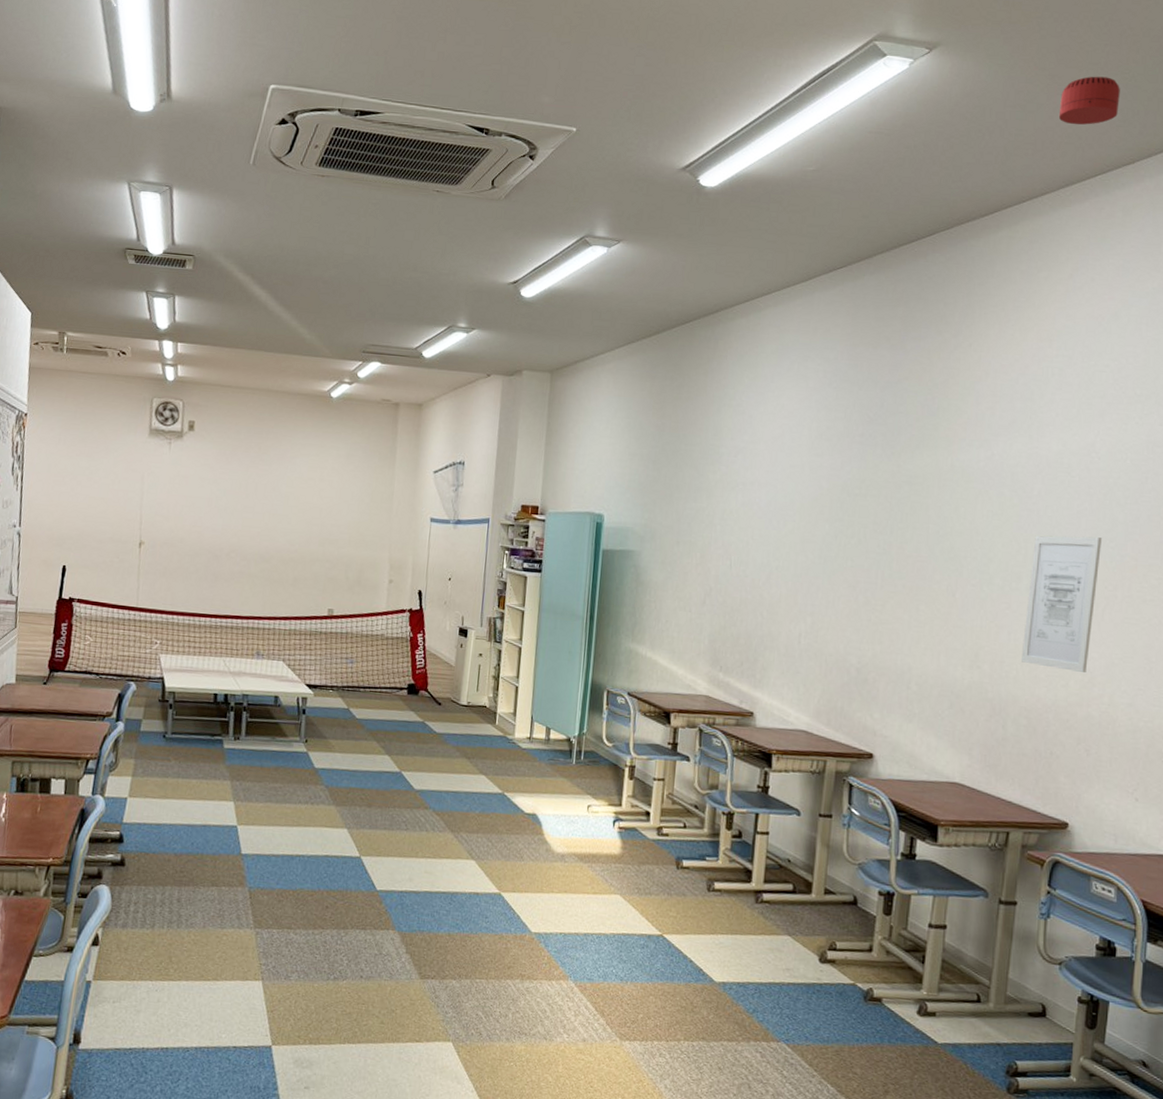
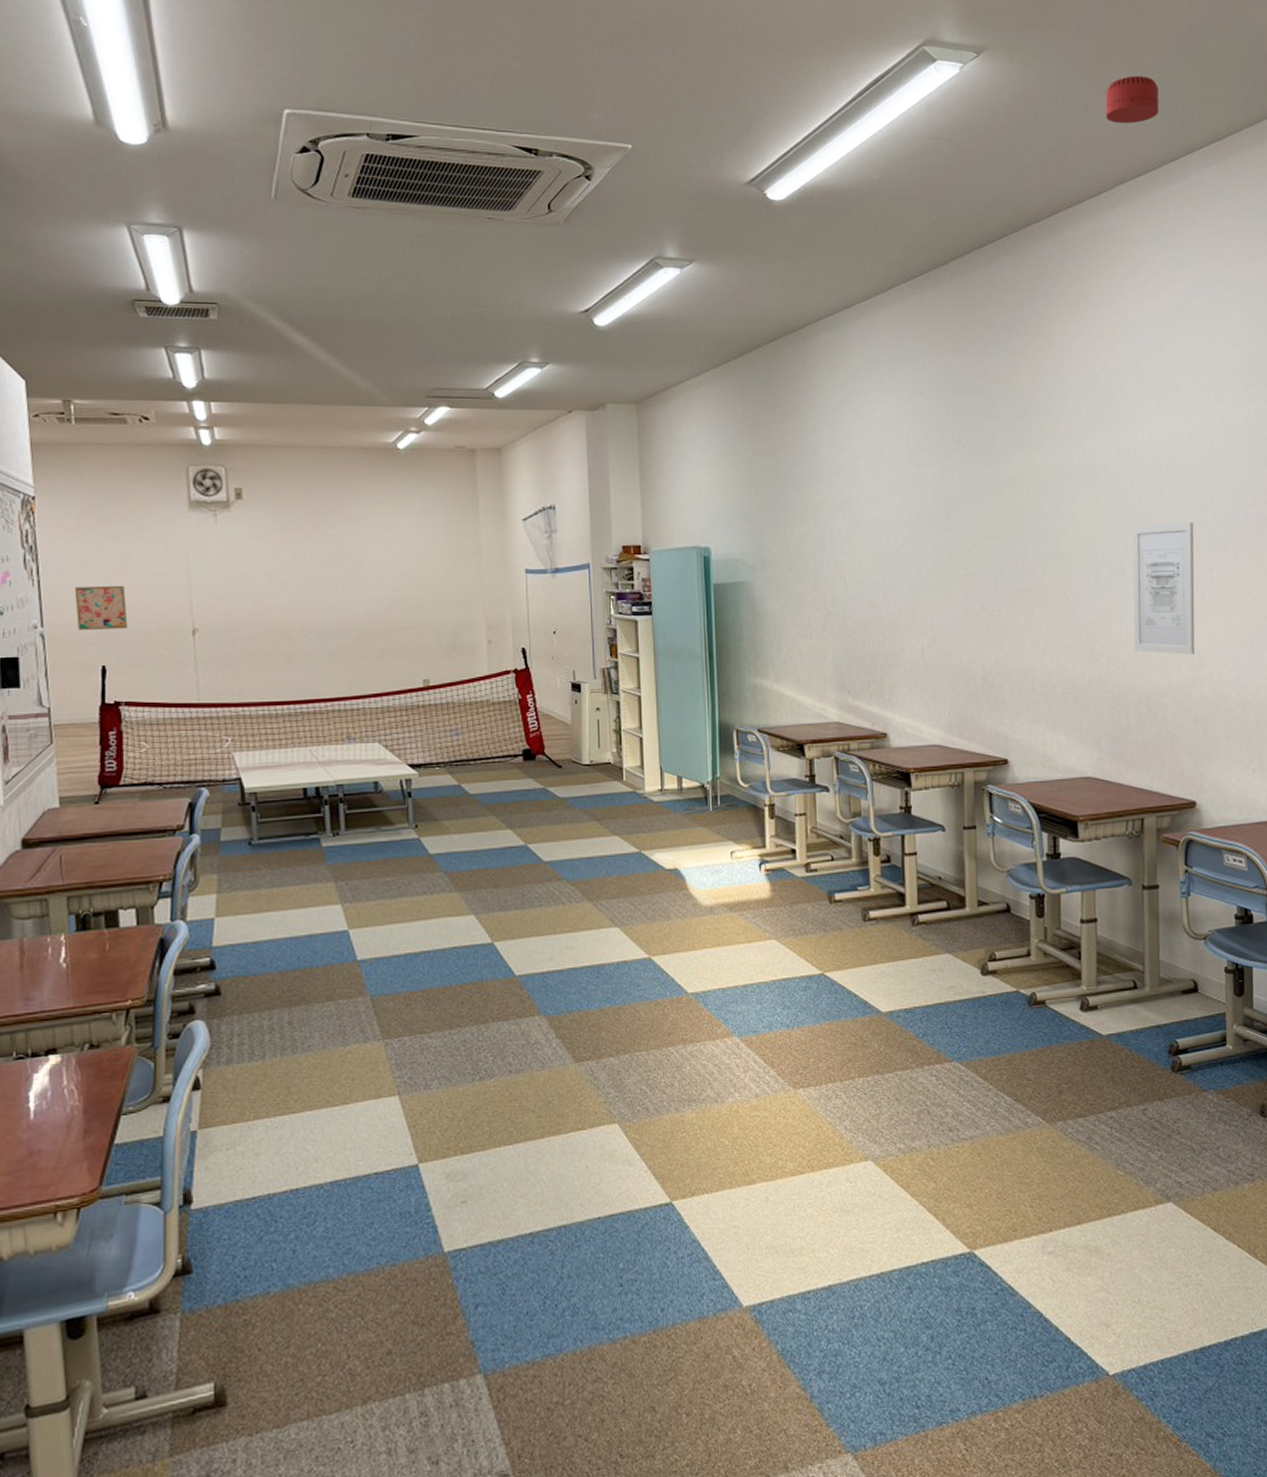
wall art: none [47,495,90,536] -> present [74,585,128,631]

